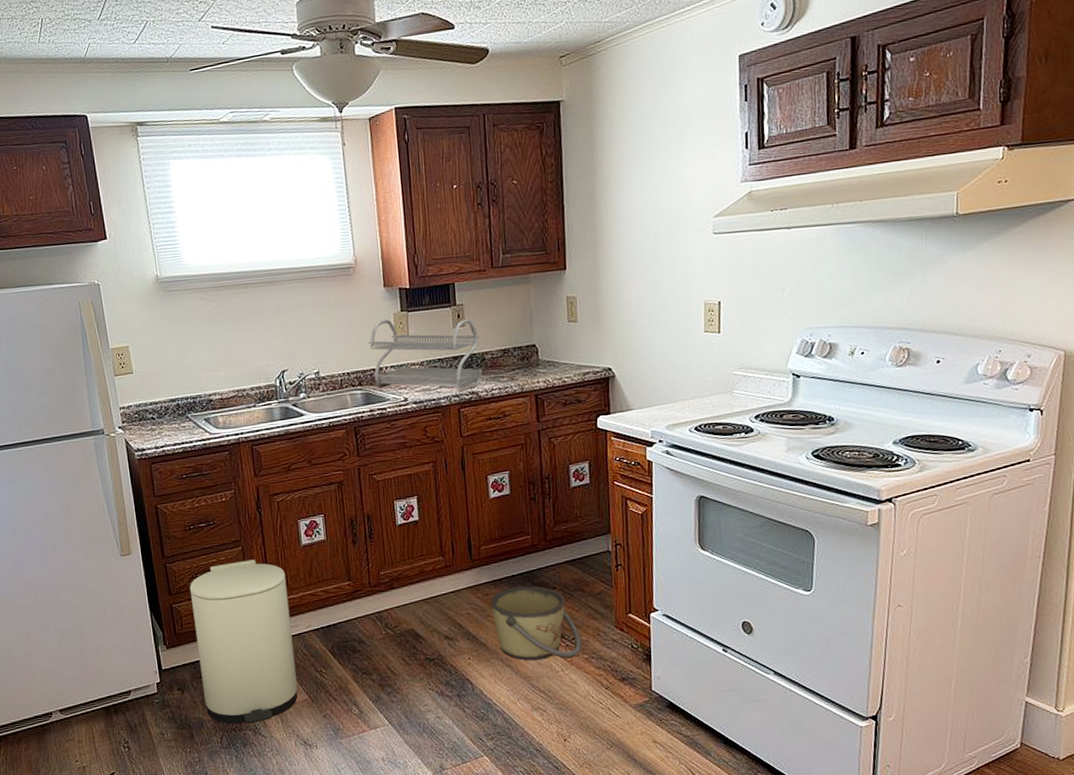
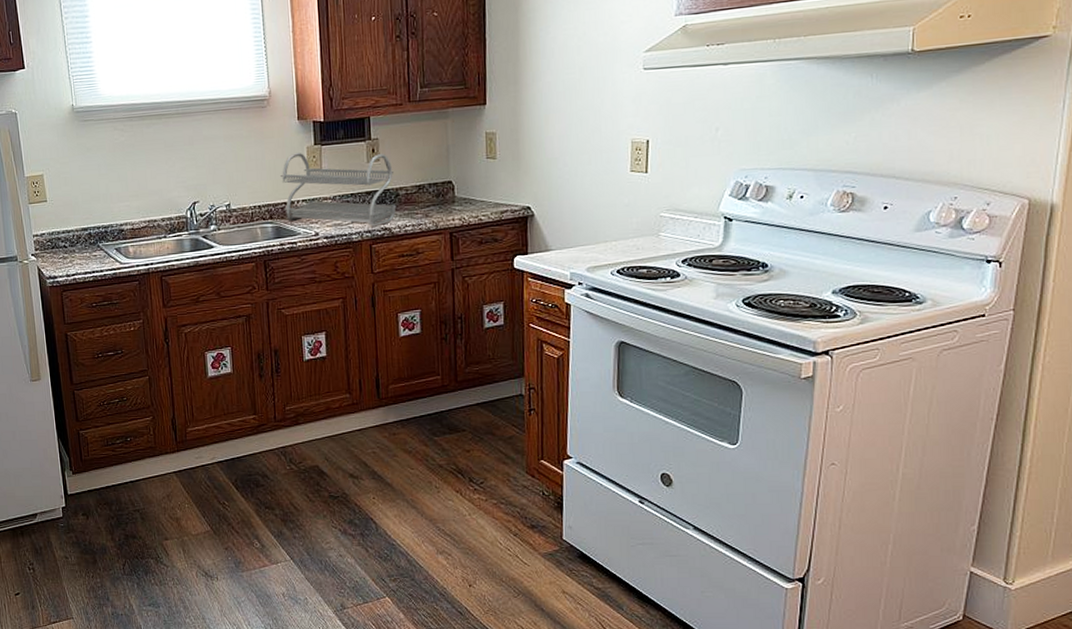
pedal bin: present [189,559,298,724] -> none [96,390,200,552]
bucket: present [490,586,582,661] -> none [397,427,491,503]

